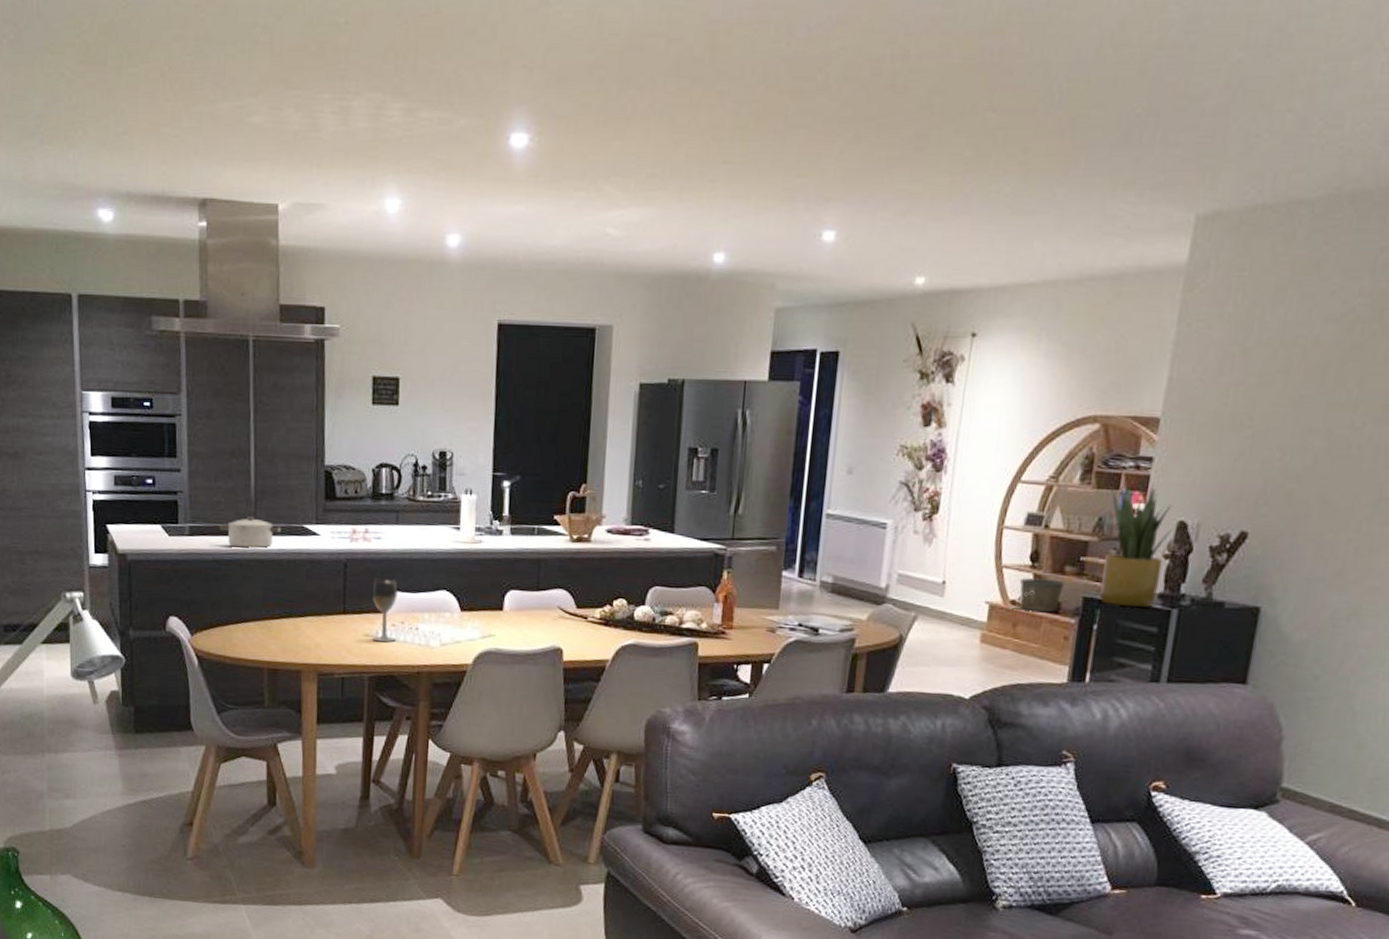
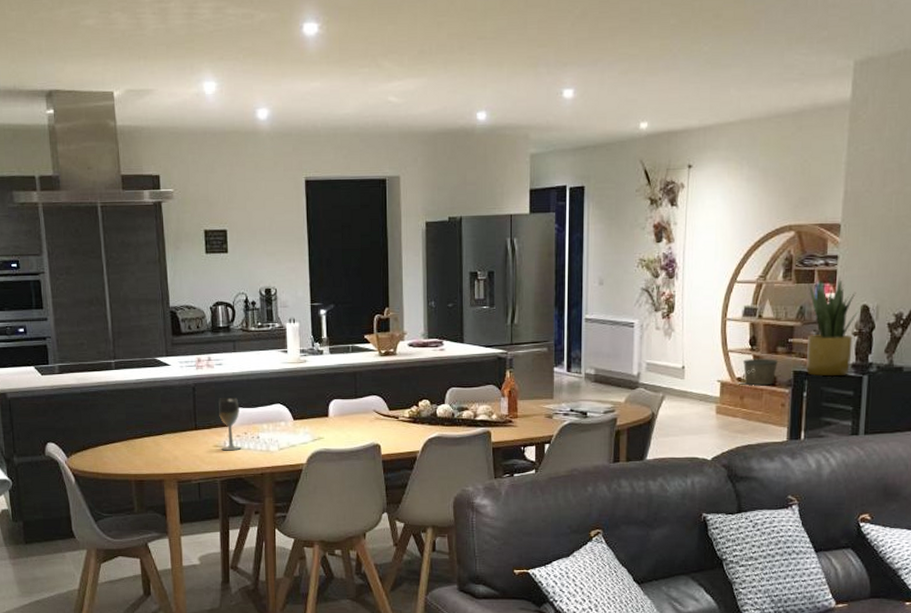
cooking pot: present [219,516,281,549] -> none [84,354,137,381]

